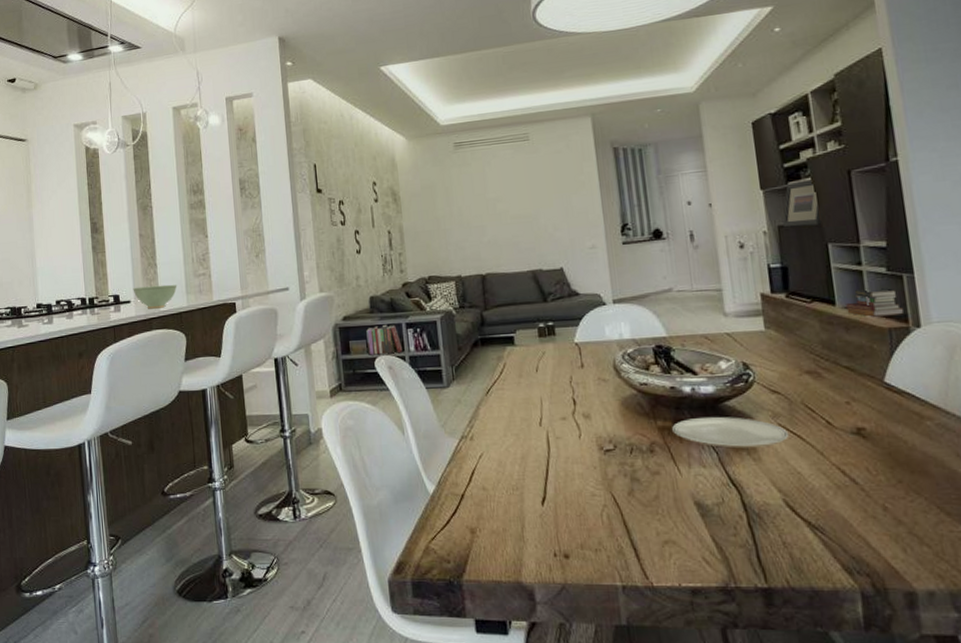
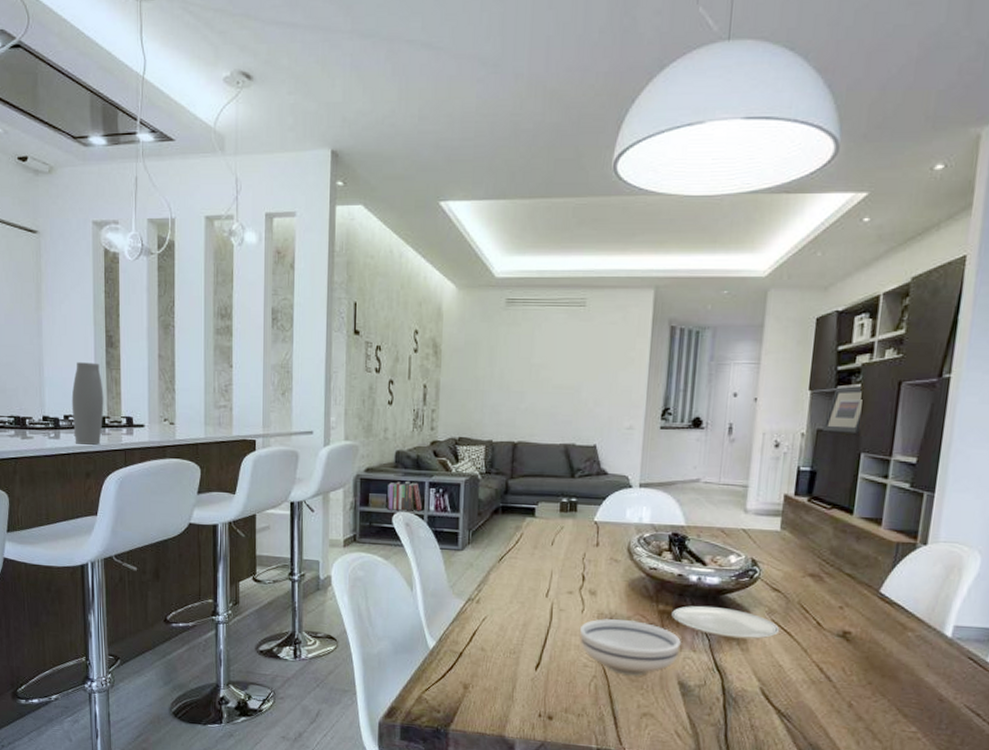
vase: none [62,248,92,327] -> present [71,362,104,445]
bowl: present [133,284,177,309] -> none [148,411,196,437]
bowl: none [579,440,690,500] -> present [579,619,682,676]
books: present [846,288,904,317] -> none [862,502,916,531]

